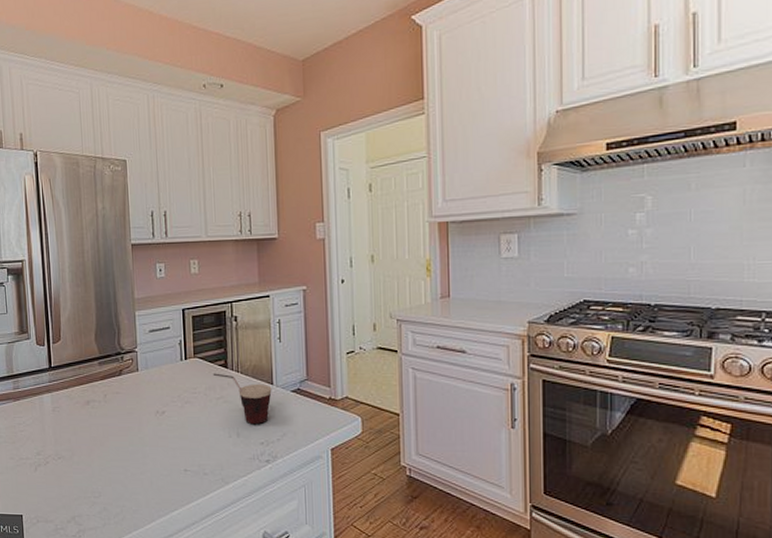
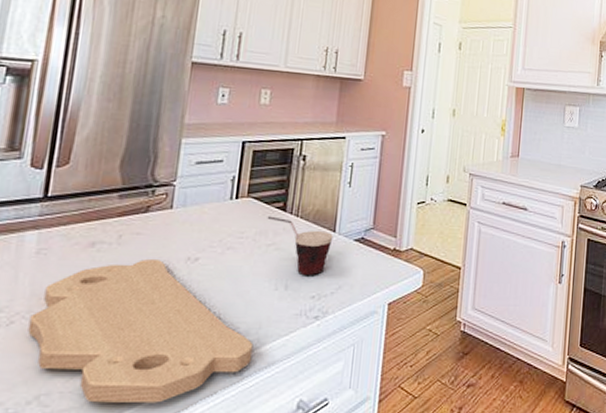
cutting board: none [58,412,220,527] -> present [28,258,254,404]

